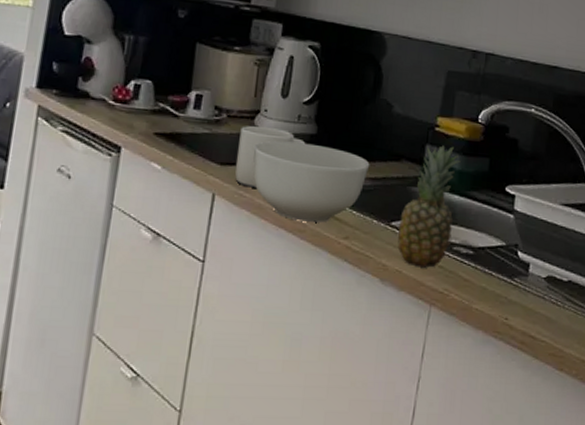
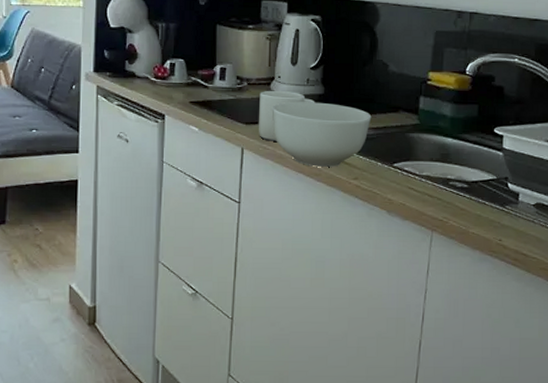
fruit: present [397,145,461,268] -> none [399,96,452,200]

